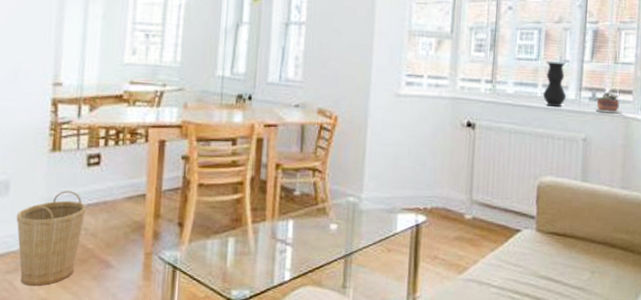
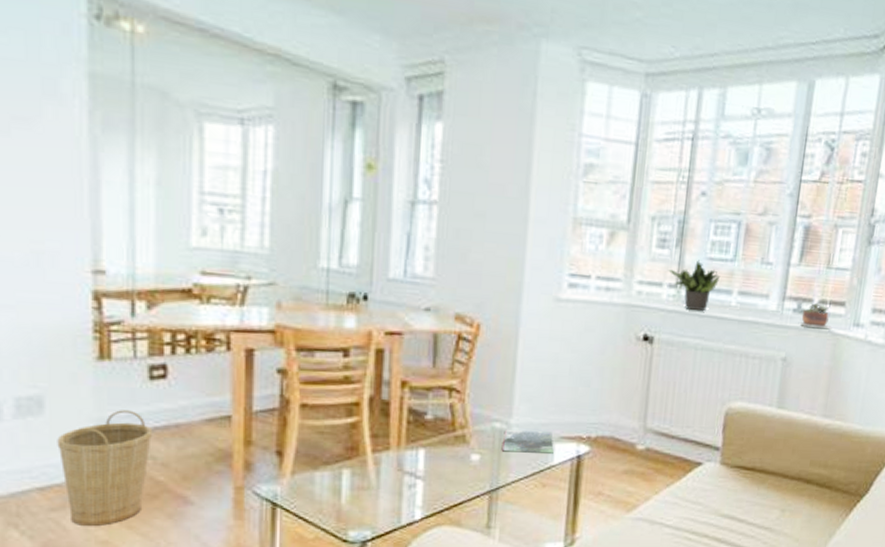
magazine: none [355,202,397,224] -> present [502,429,554,455]
potted plant: none [485,60,527,101] -> present [668,260,721,311]
vase: present [543,61,566,106] -> none [738,263,768,319]

